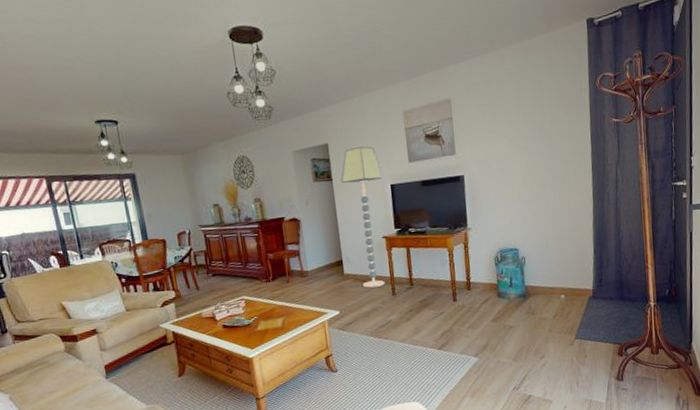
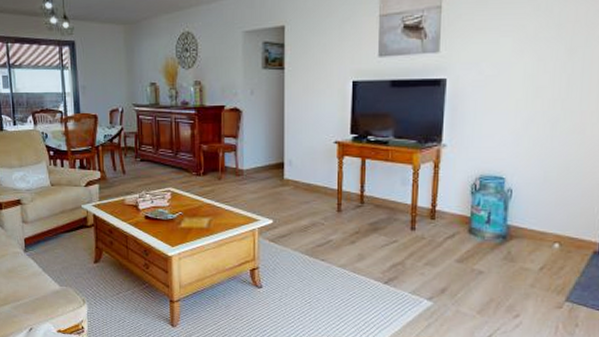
floor lamp: present [341,146,385,288] -> none [294,32,344,199]

